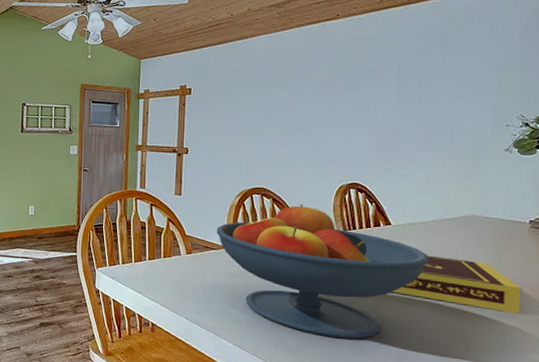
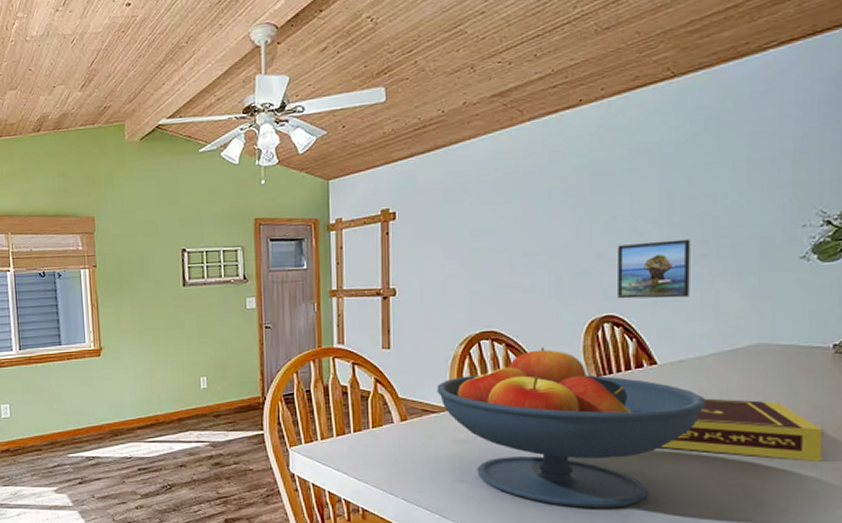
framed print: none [362,128,420,174] -> present [618,239,691,299]

